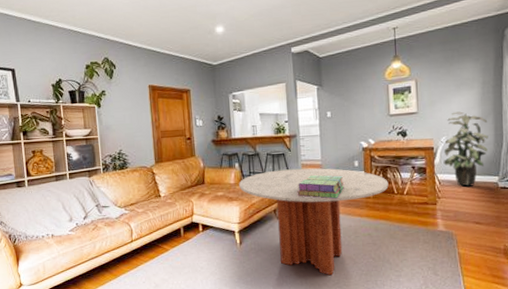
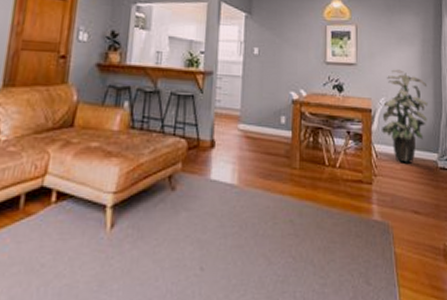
coffee table: present [239,168,389,276] -> none [124,117,319,283]
stack of books: present [297,174,345,200] -> none [204,129,267,167]

